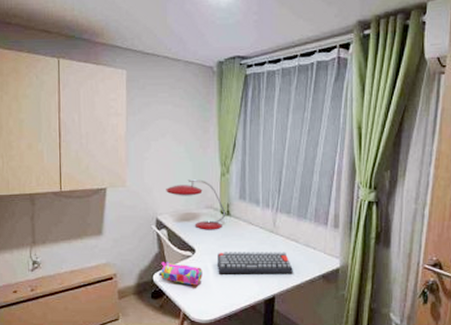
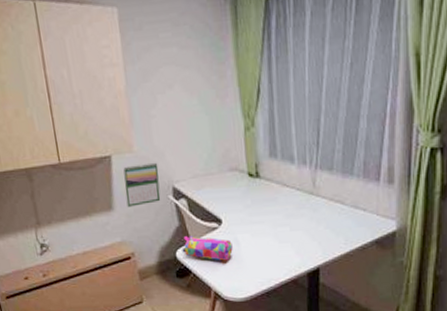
calendar: none [115,196,146,233] -> present [123,162,161,207]
desk lamp: present [166,179,226,230] -> none [180,137,255,197]
keyboard: present [218,252,293,274] -> none [248,216,340,247]

